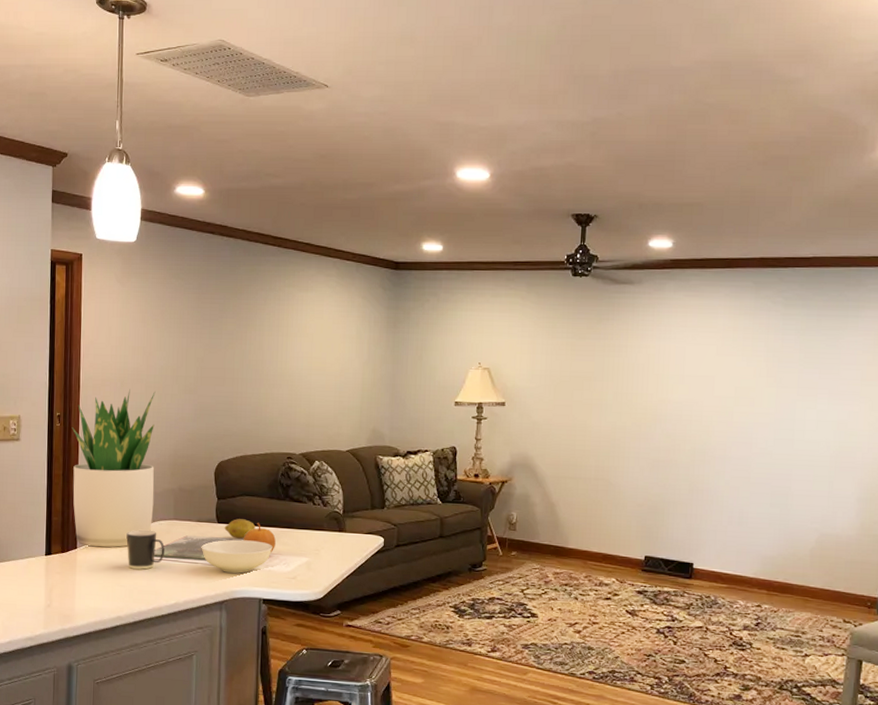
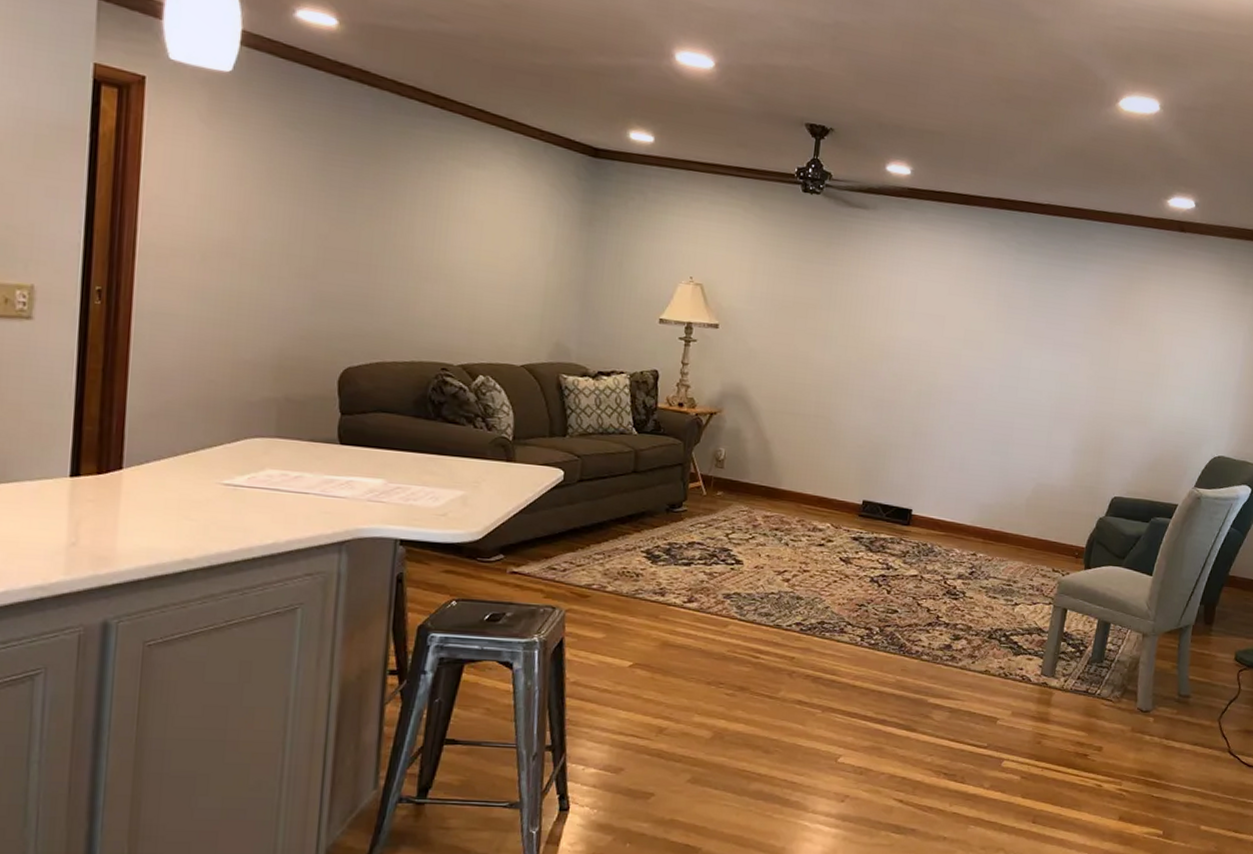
planter: present [71,388,156,548] -> none [118,264,255,470]
mug: present [126,530,165,570] -> none [201,448,260,500]
magazine: present [154,535,244,560] -> none [244,458,377,489]
bowl: present [201,539,273,574] -> none [314,465,417,508]
fruit: present [224,519,256,540] -> none [349,440,394,466]
fruit: present [243,522,276,553] -> none [375,445,421,484]

